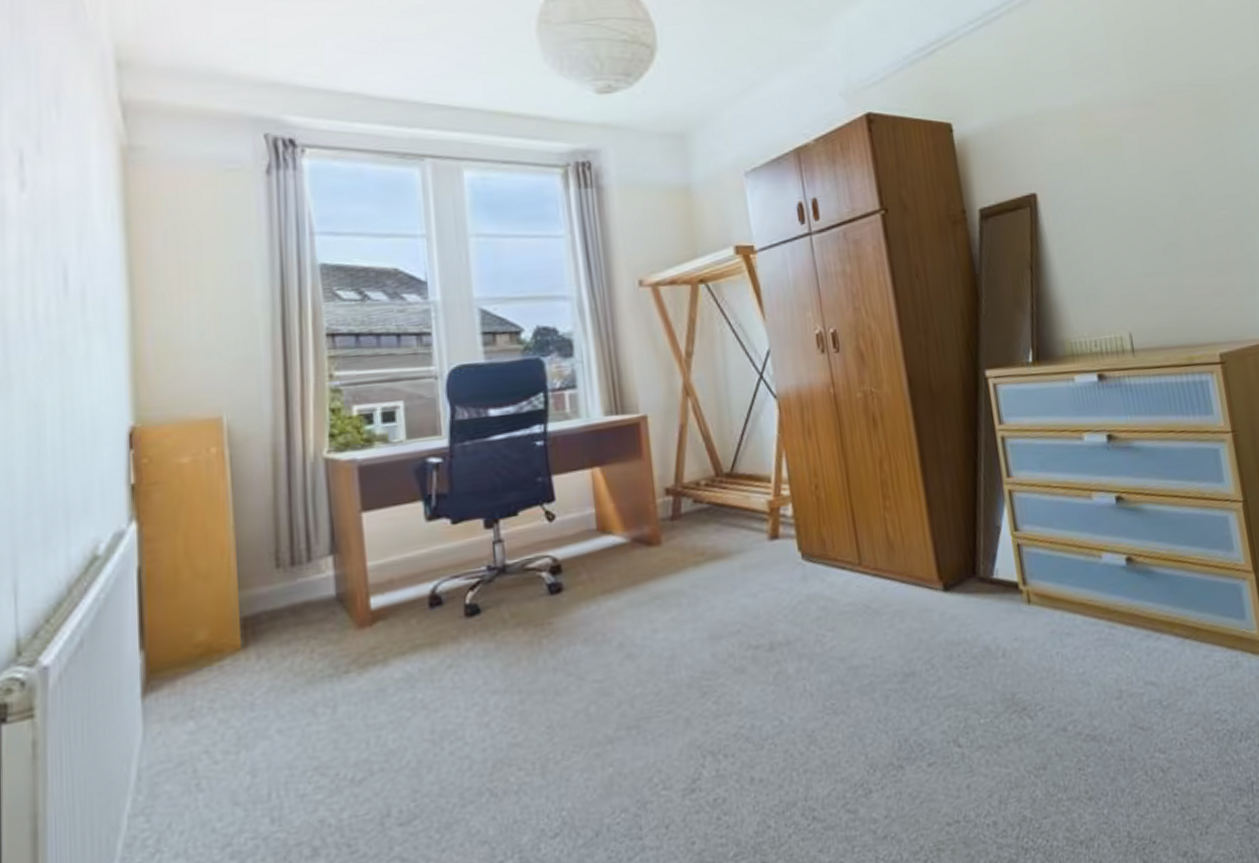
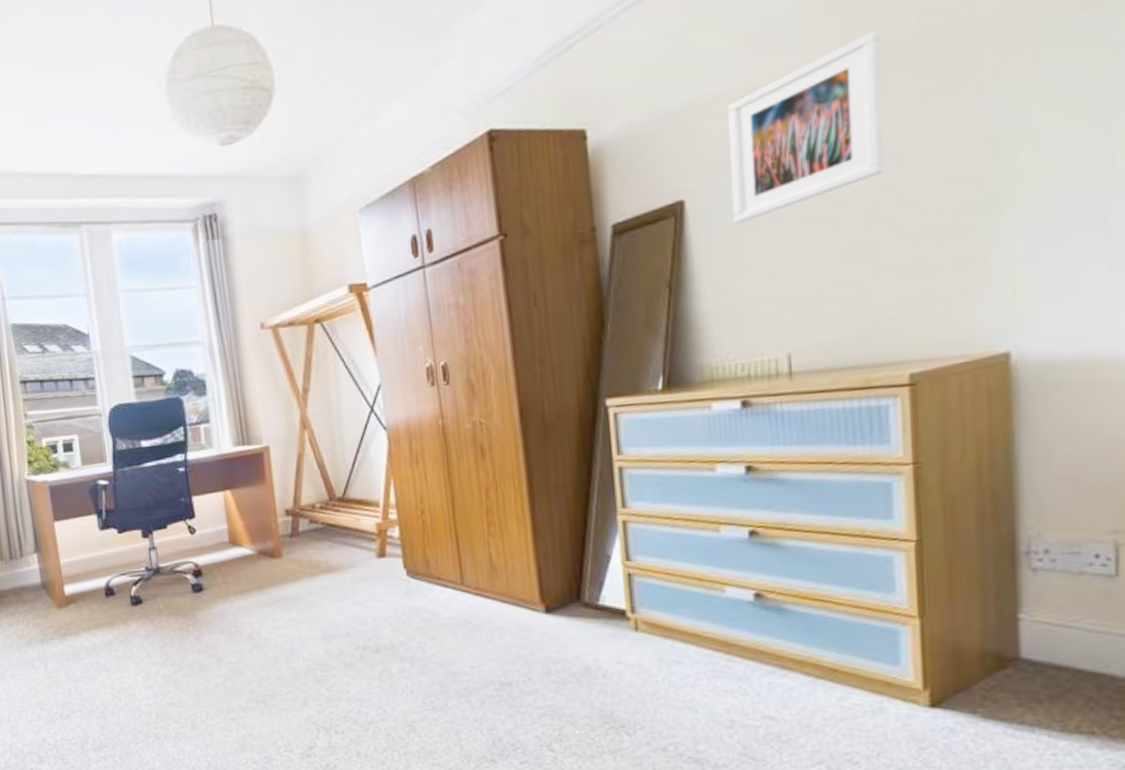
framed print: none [1063,76,1181,217] -> present [728,31,884,224]

